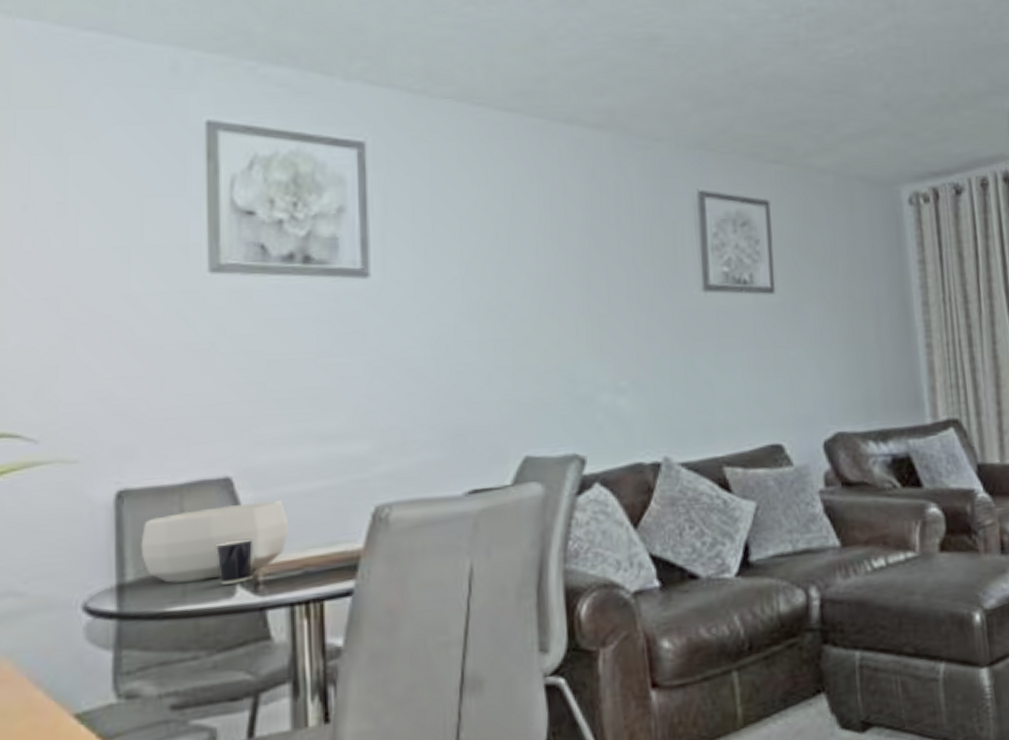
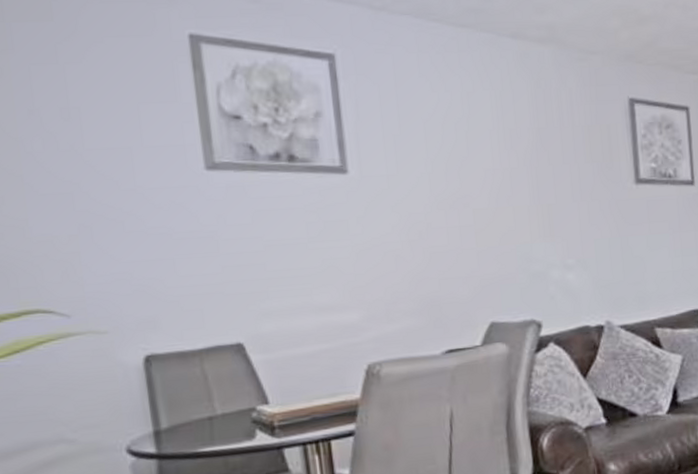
decorative bowl: present [140,499,289,583] -> none [170,360,296,430]
mug: present [216,538,254,585] -> none [235,392,269,430]

